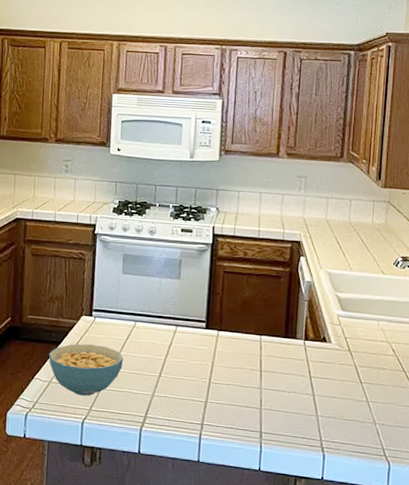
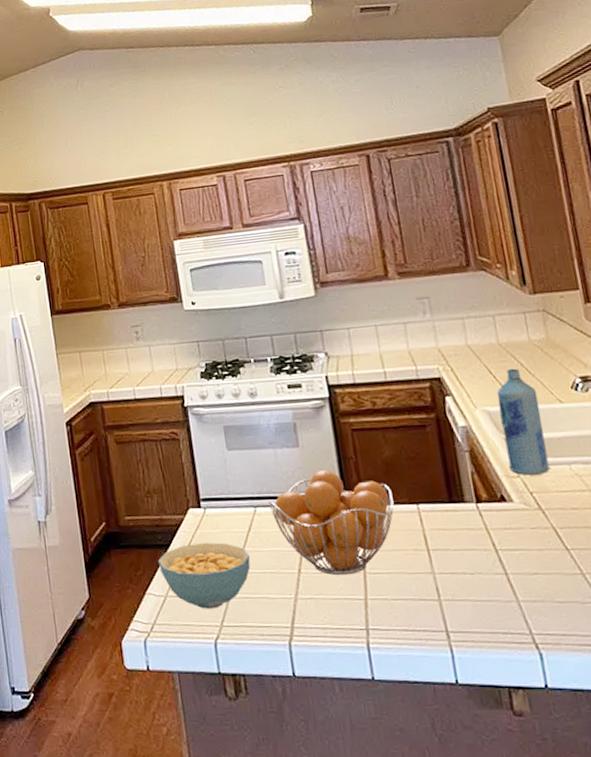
fruit basket: none [147,299,244,383] -> present [268,469,394,576]
bottle: none [334,242,368,325] -> present [496,368,550,475]

